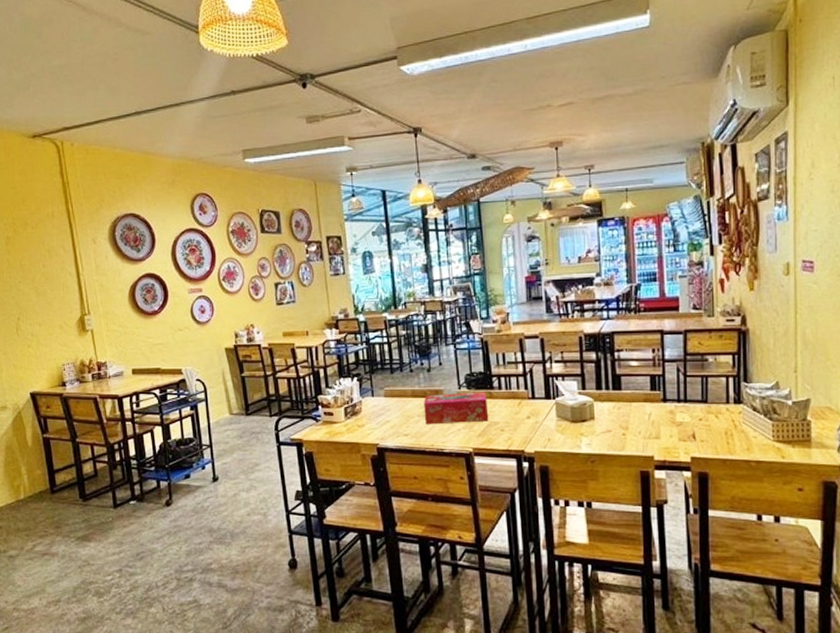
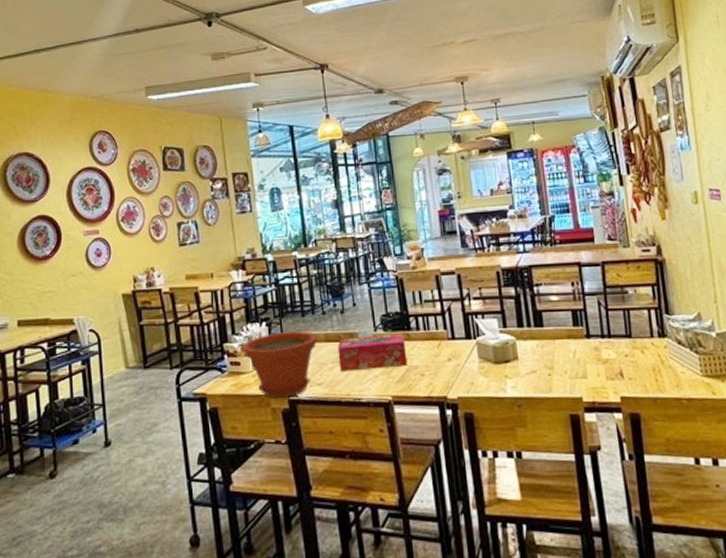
plant pot: none [335,387,404,446] -> present [242,331,317,399]

